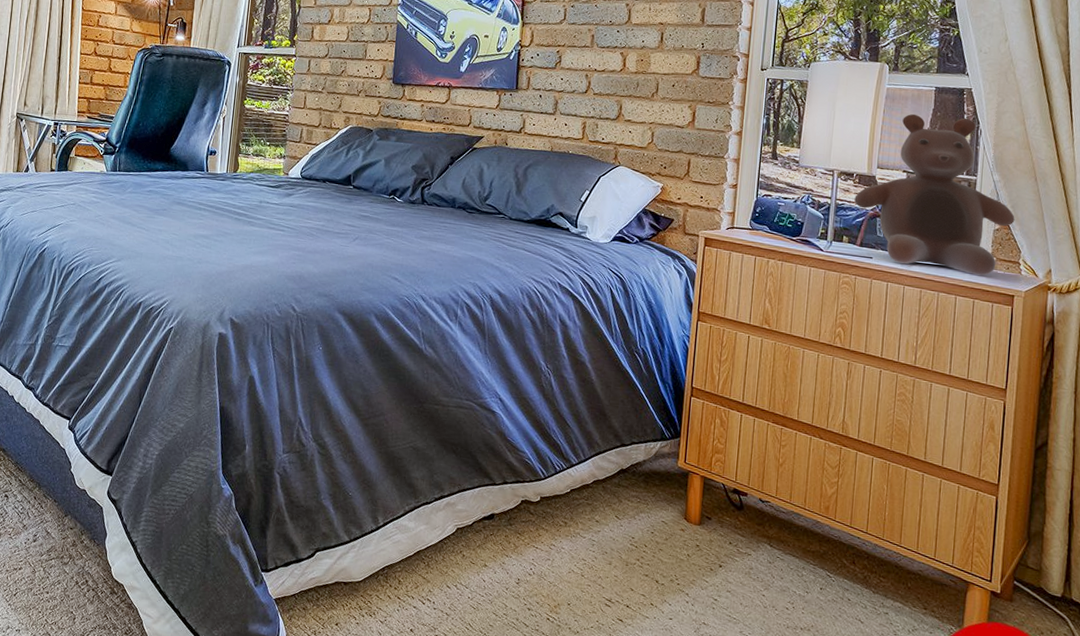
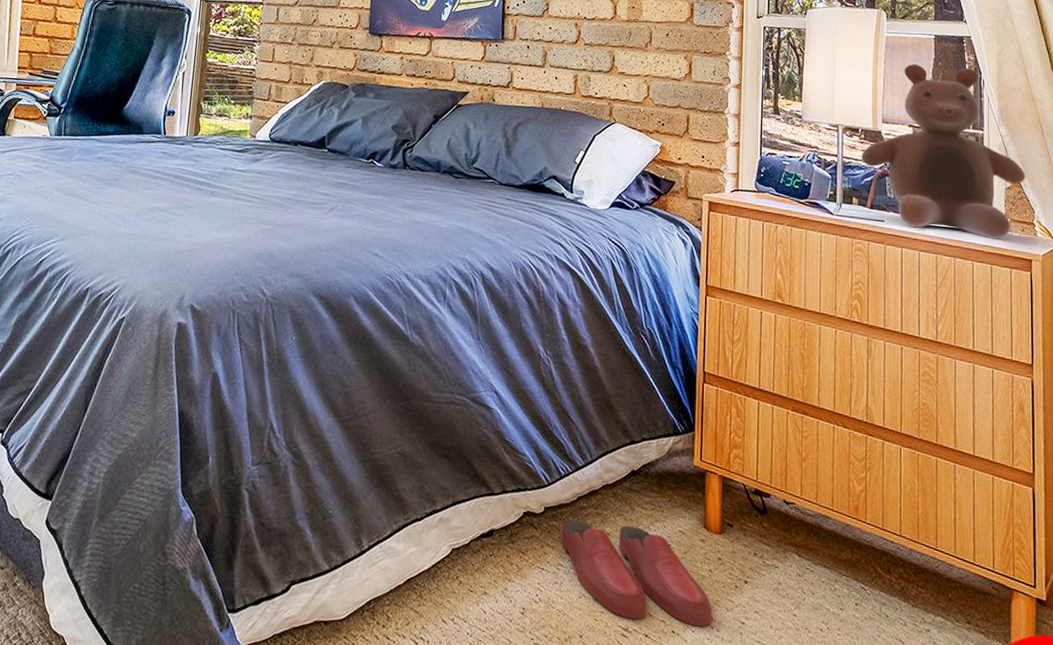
slippers: none [554,507,689,602] -> present [561,519,713,627]

